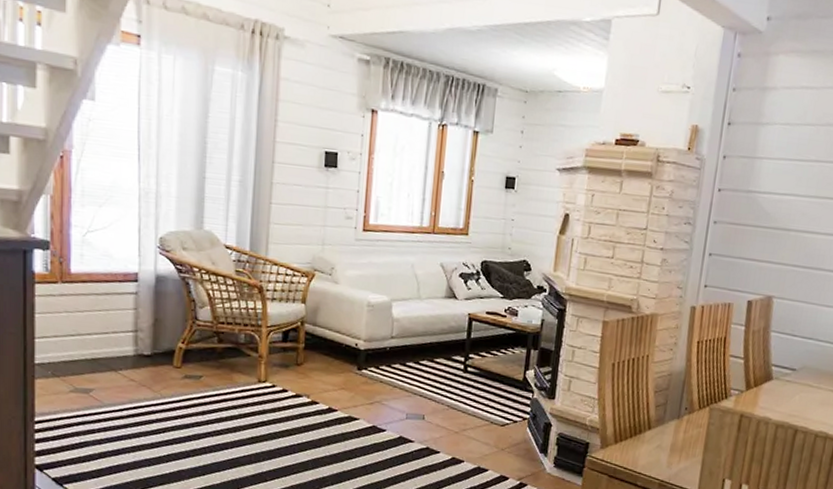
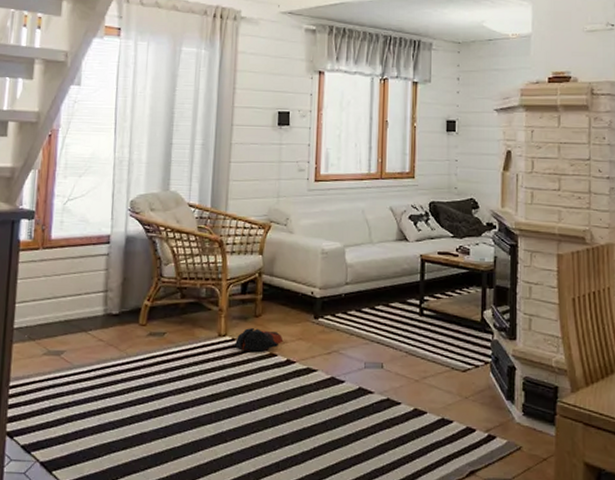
bag: none [275,376,326,399] -> present [235,328,284,352]

